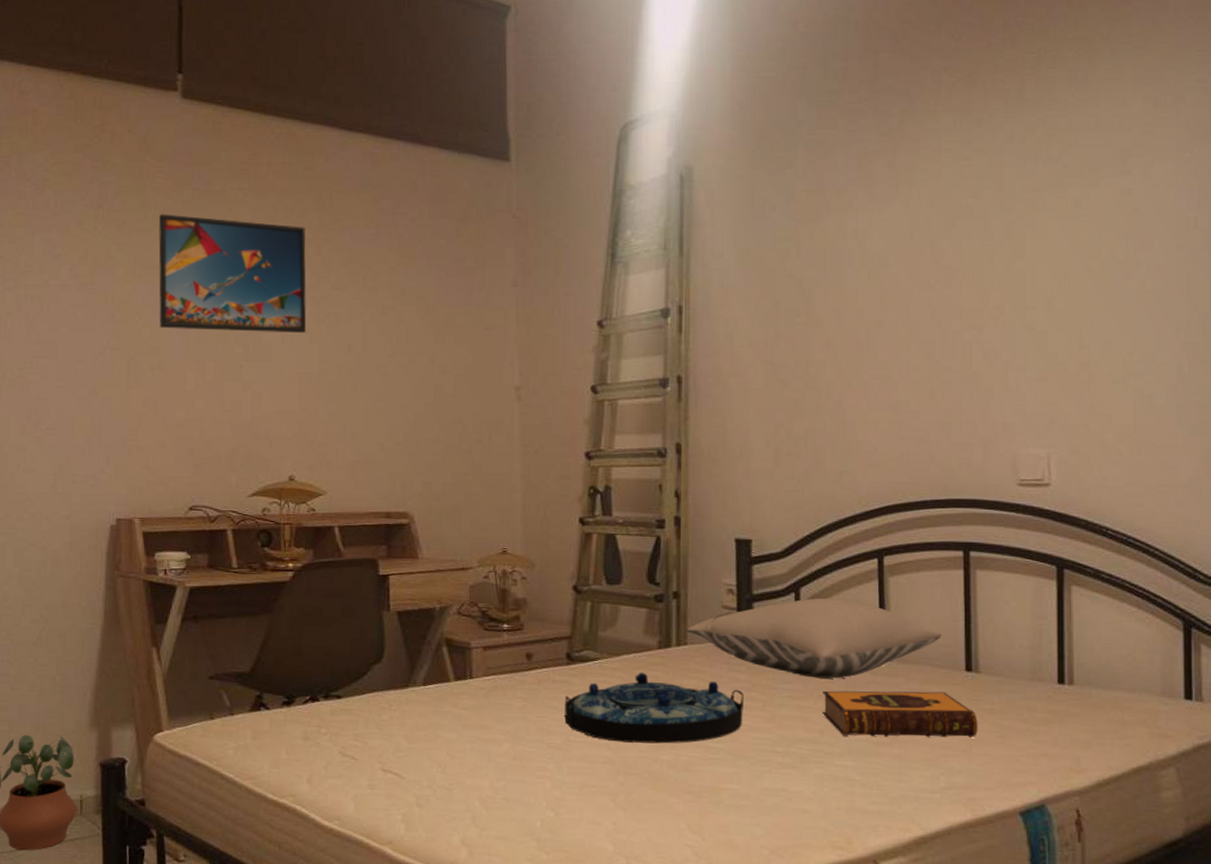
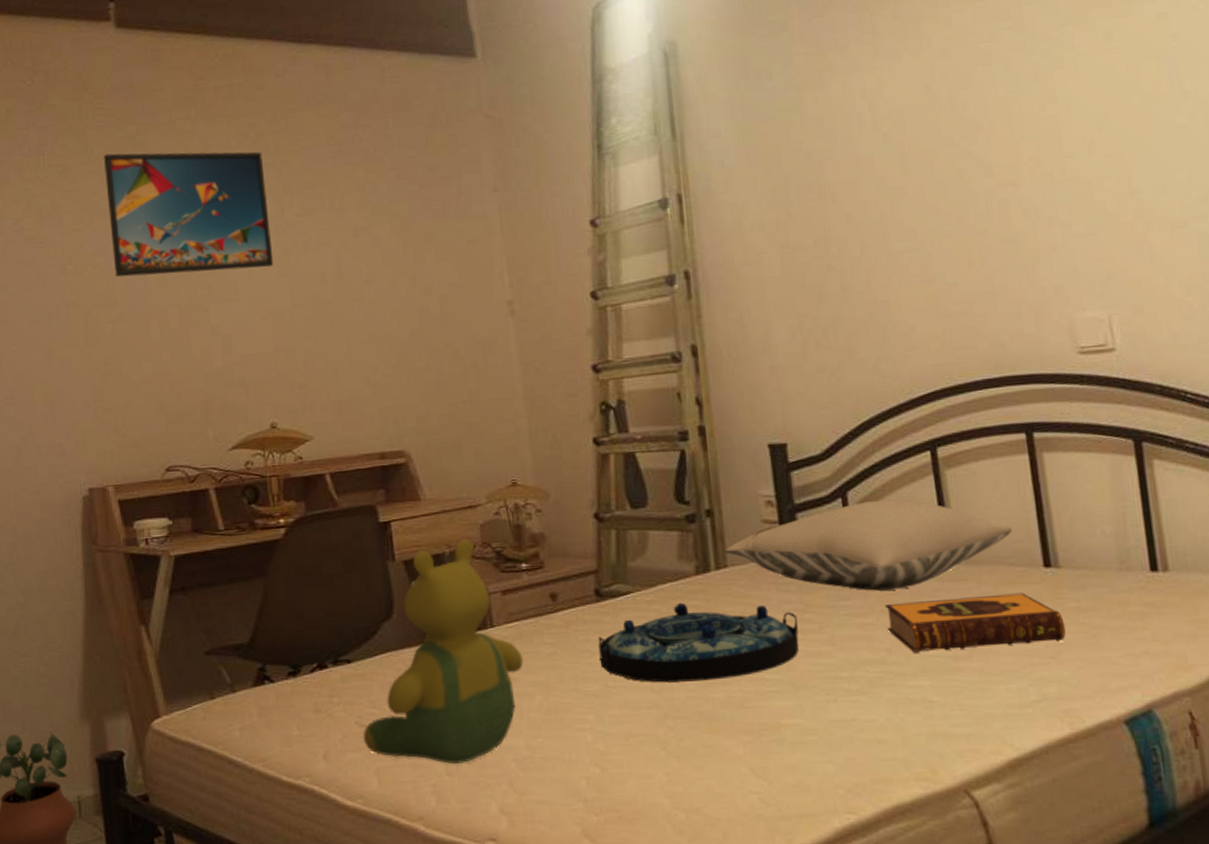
teddy bear: none [345,597,496,797] -> present [363,539,524,764]

